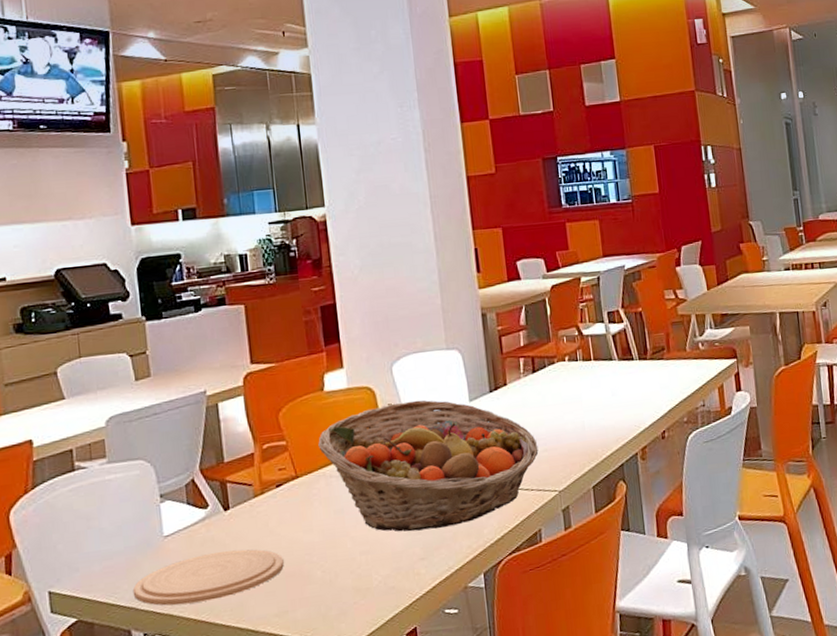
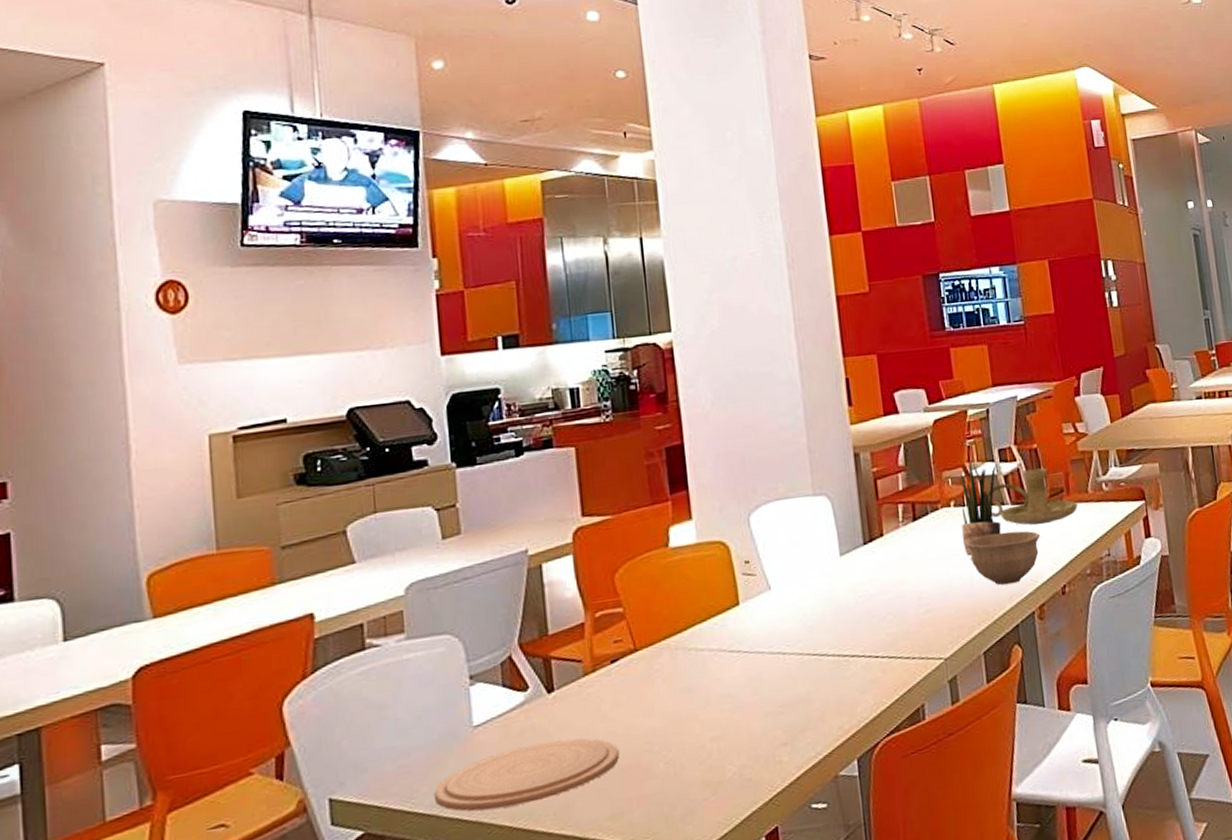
fruit basket: present [318,400,539,532] -> none [661,555,921,713]
potted plant: none [574,322,610,404] -> present [960,461,1002,557]
bowl: none [578,383,644,430] -> present [965,530,1041,586]
candle holder: none [597,329,677,379] -> present [986,468,1078,525]

